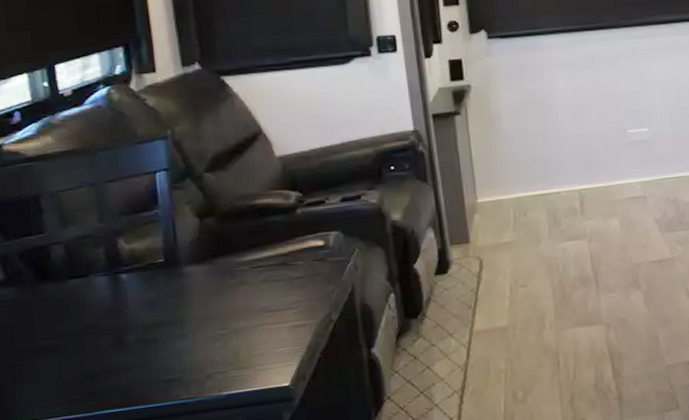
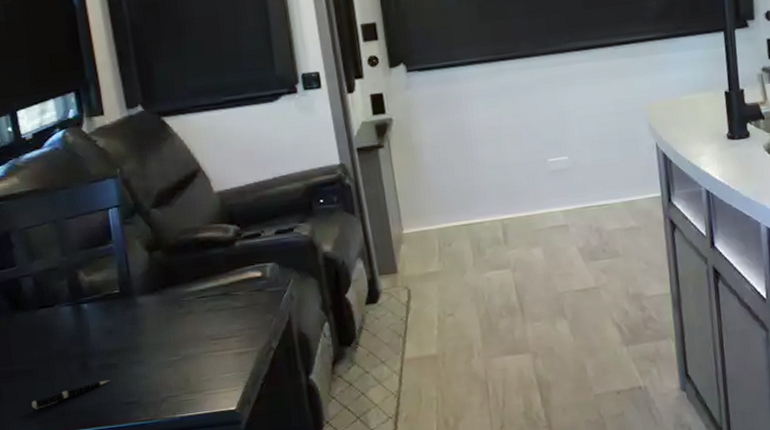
pen: none [55,355,149,389] -> present [31,379,110,409]

